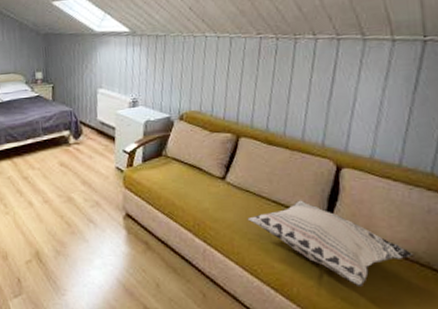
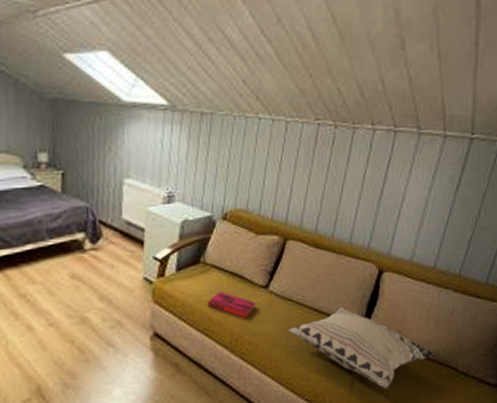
hardback book: none [170,181,215,206] -> present [207,291,256,319]

